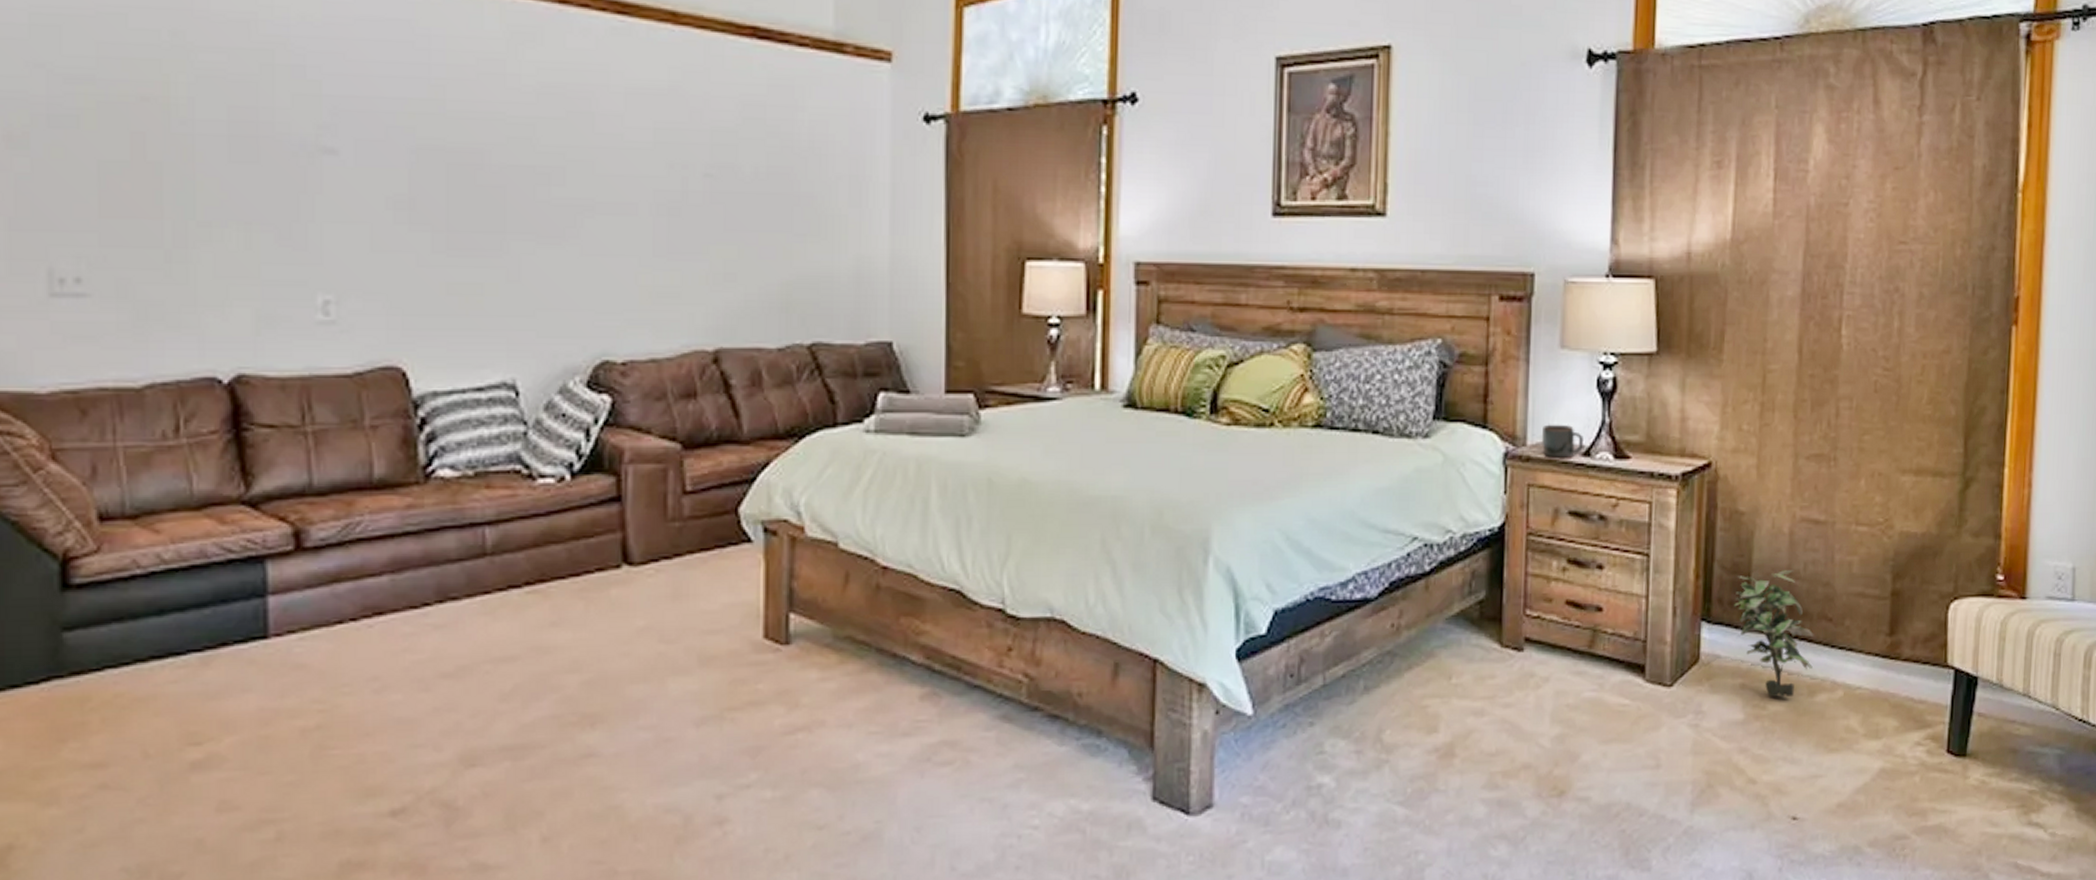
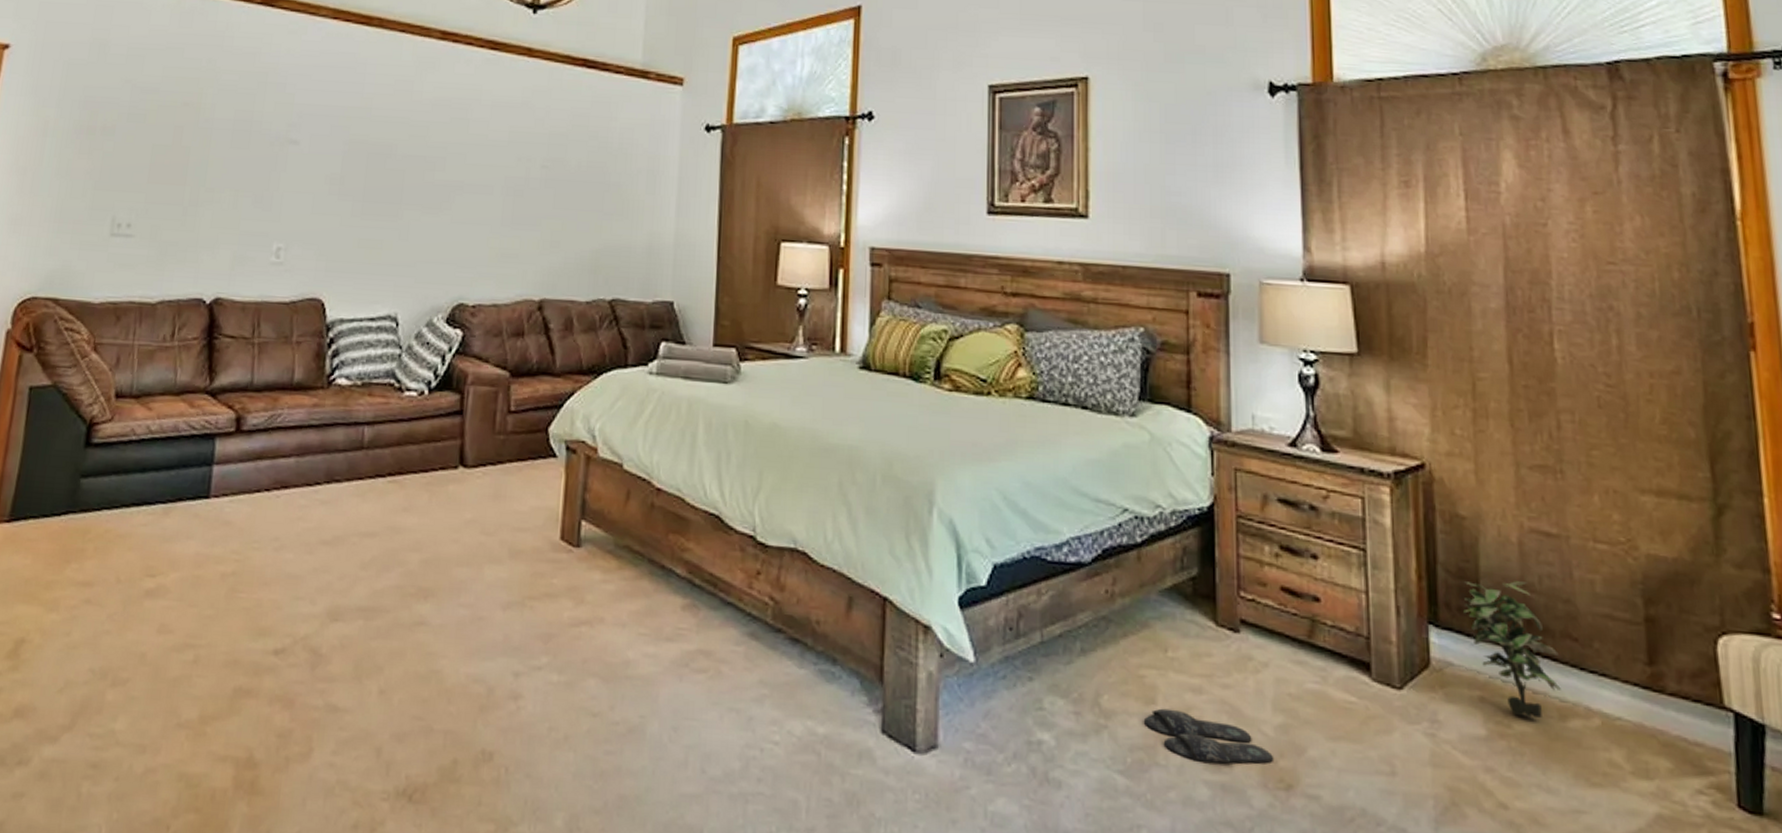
slippers: none [1426,735,1548,783] -> present [1144,708,1273,764]
mug: present [1542,424,1583,461] -> none [1246,413,1289,450]

